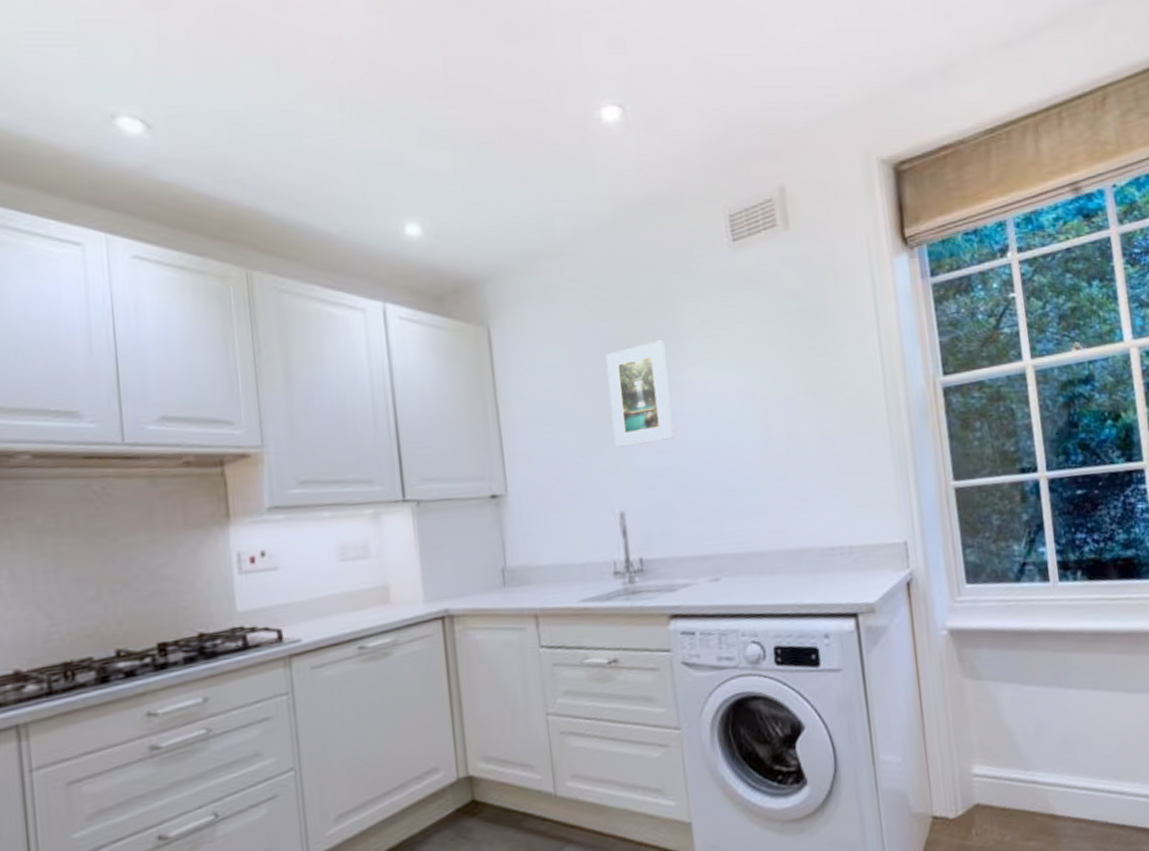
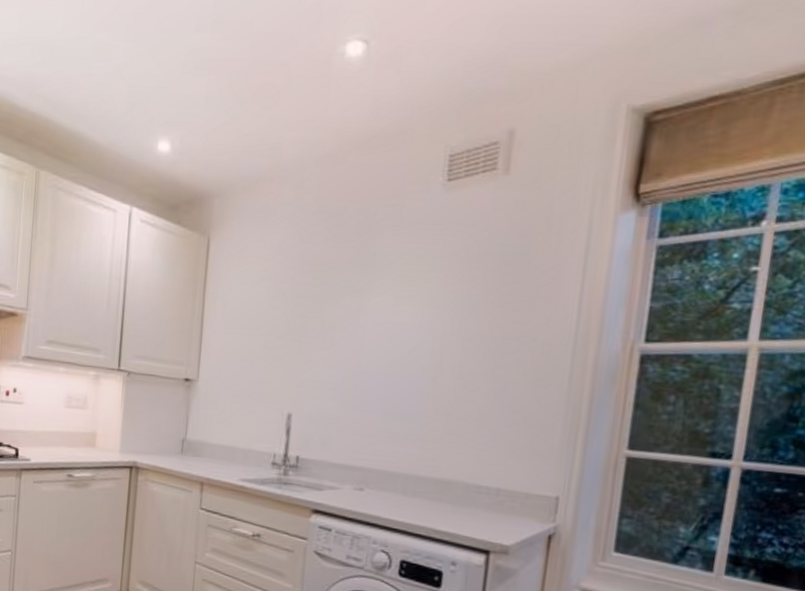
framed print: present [606,340,675,448] -> none [295,267,359,359]

